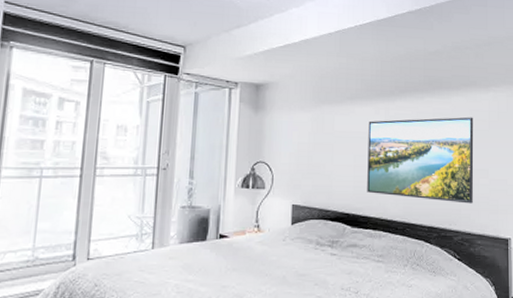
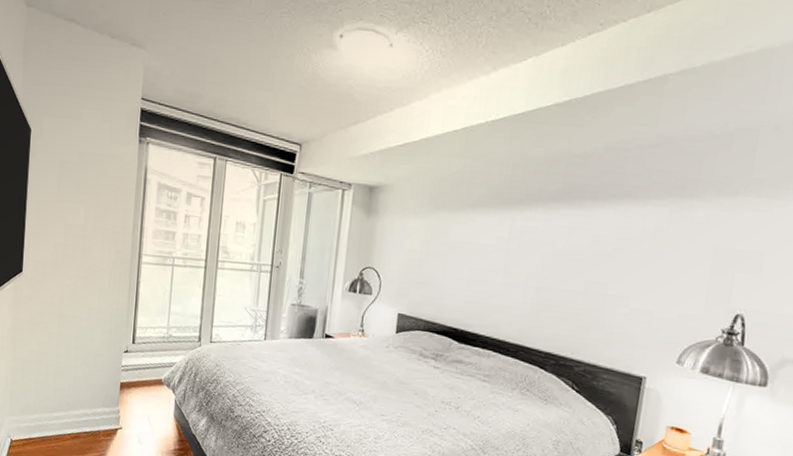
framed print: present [367,117,474,204] -> none [479,232,620,334]

